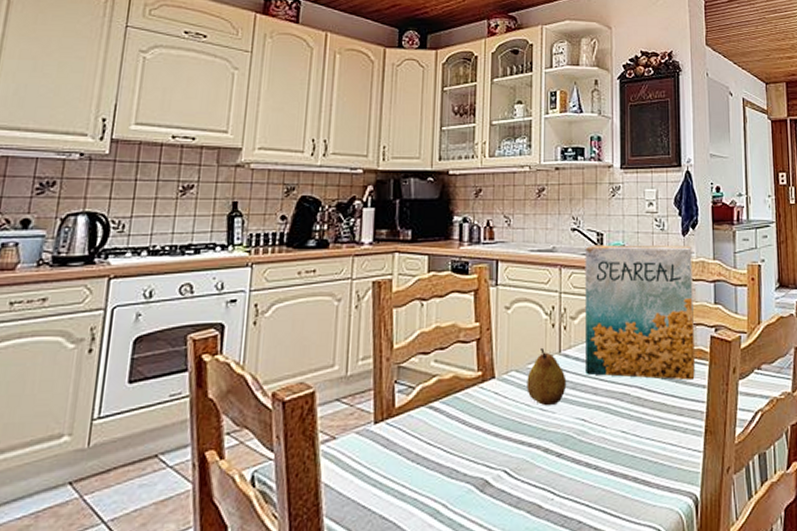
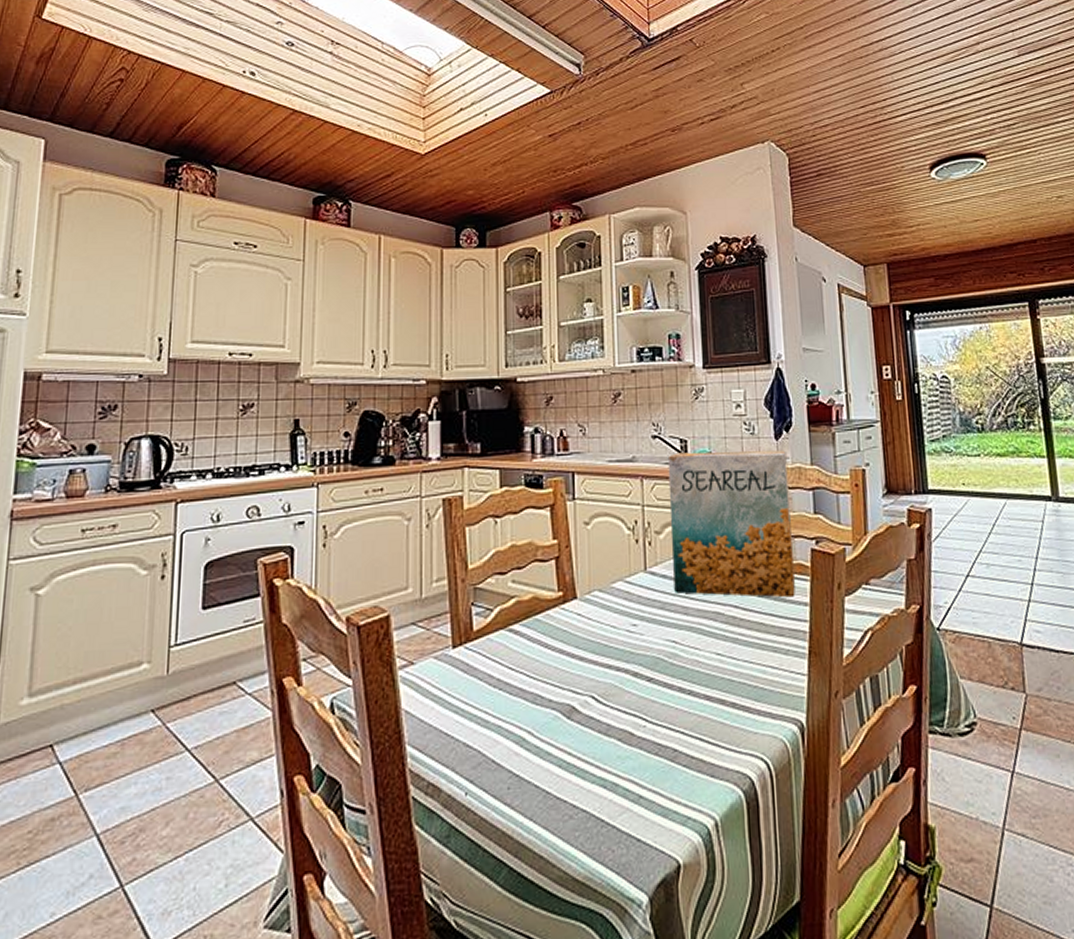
fruit: present [527,347,567,406] -> none [611,565,654,628]

